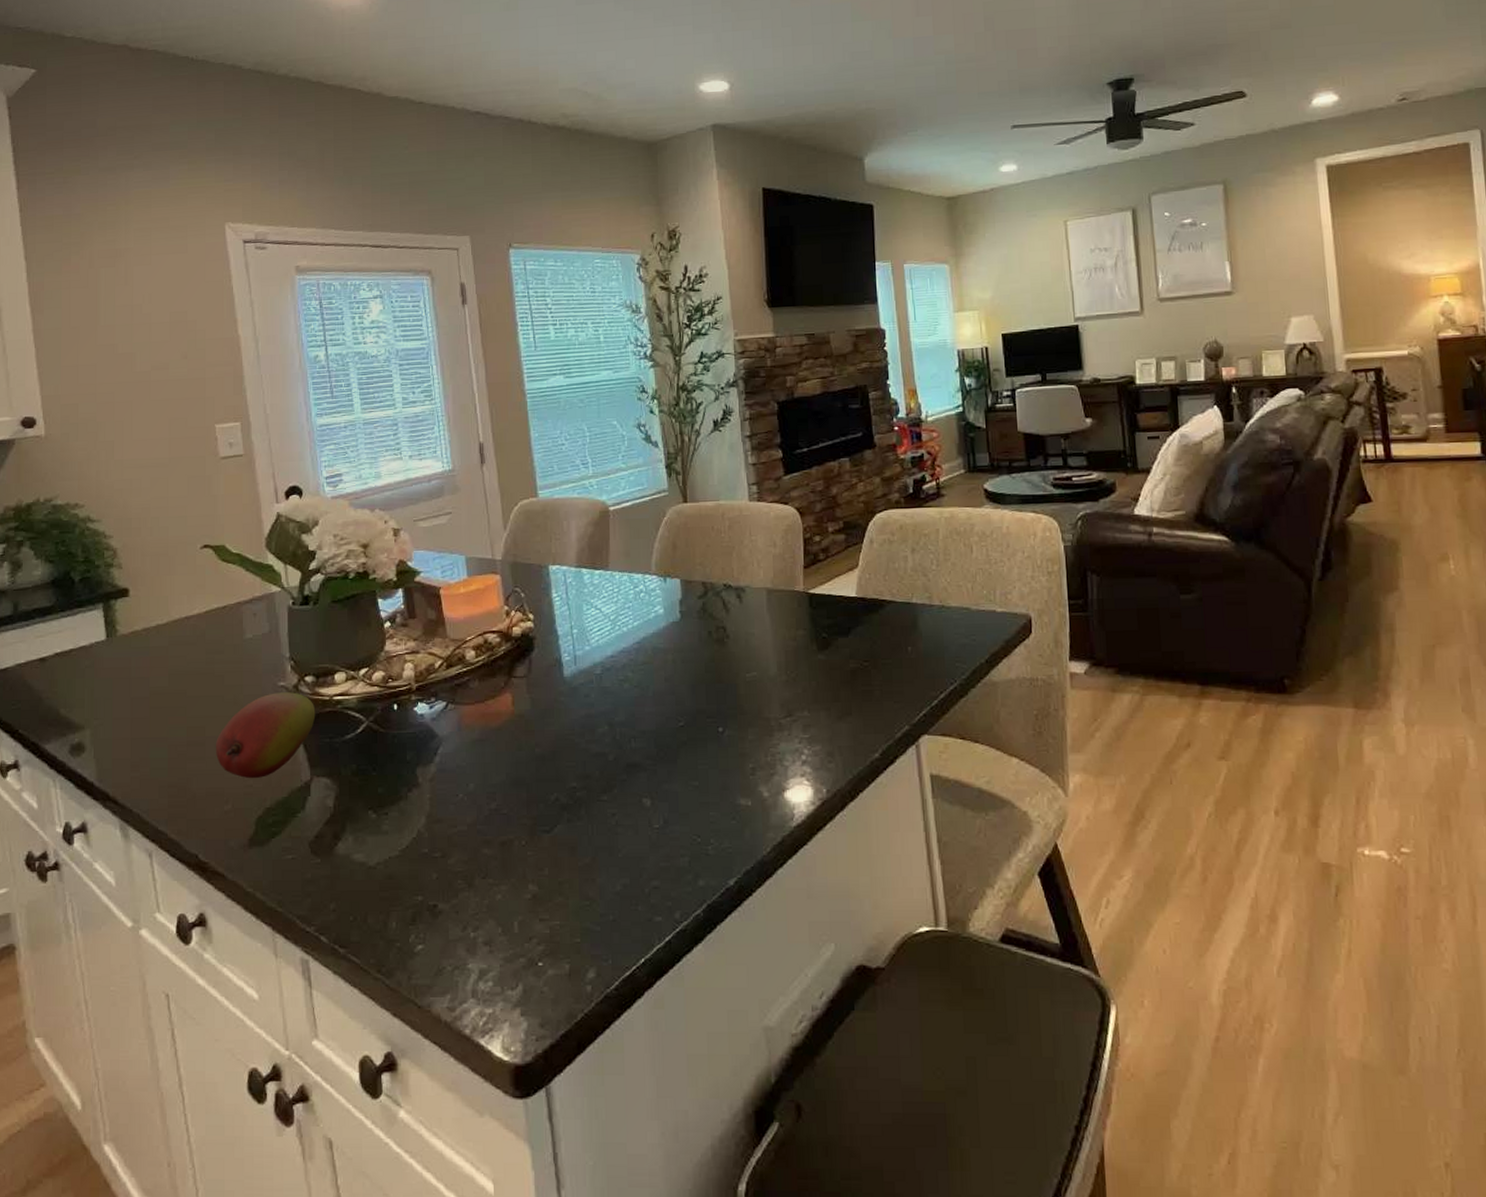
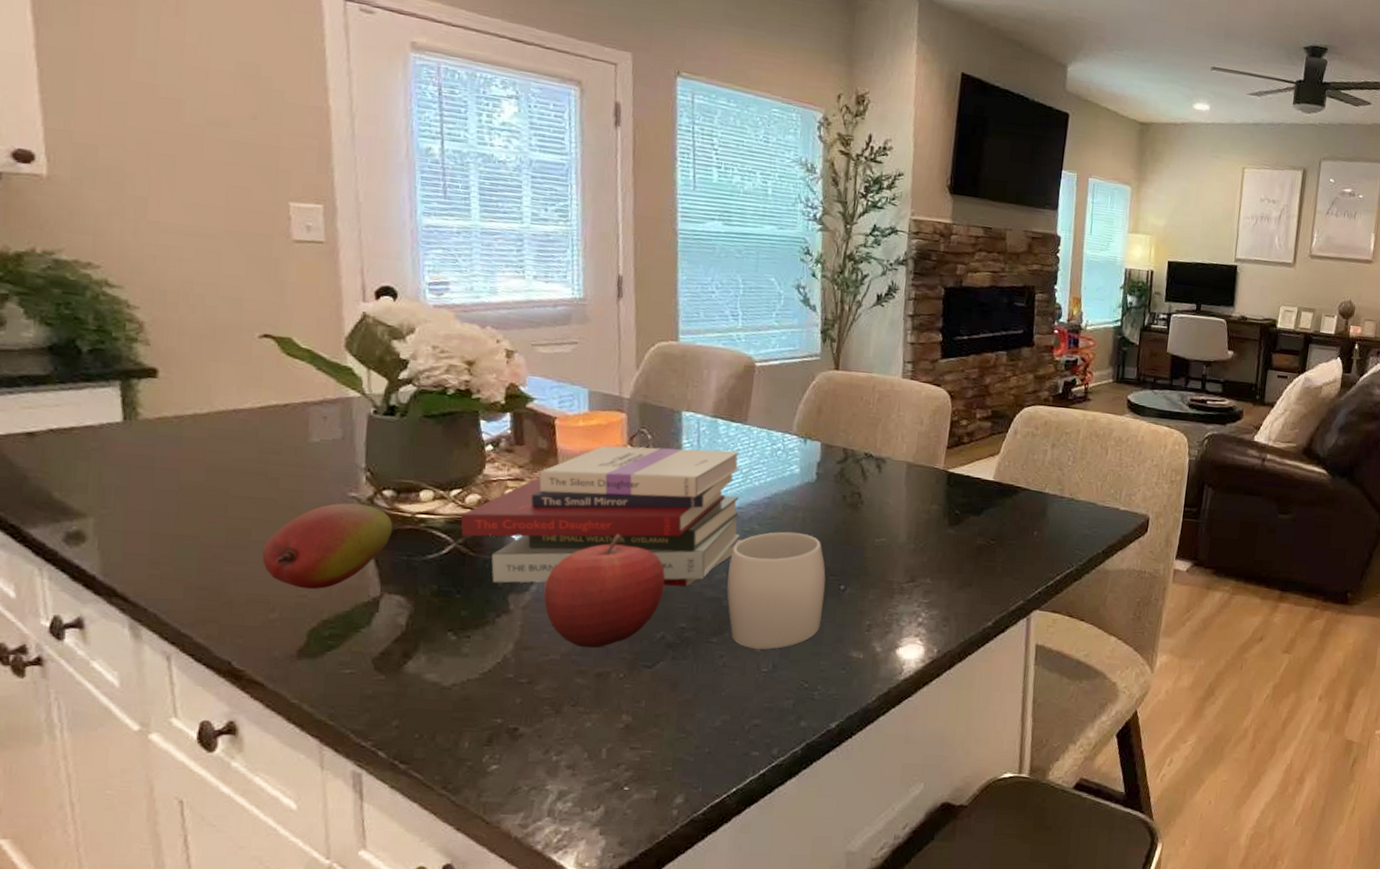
books: none [370,599,619,757] -> present [460,445,743,587]
fruit: none [446,696,553,816] -> present [543,534,666,649]
mug: none [609,675,705,804] -> present [727,531,826,650]

